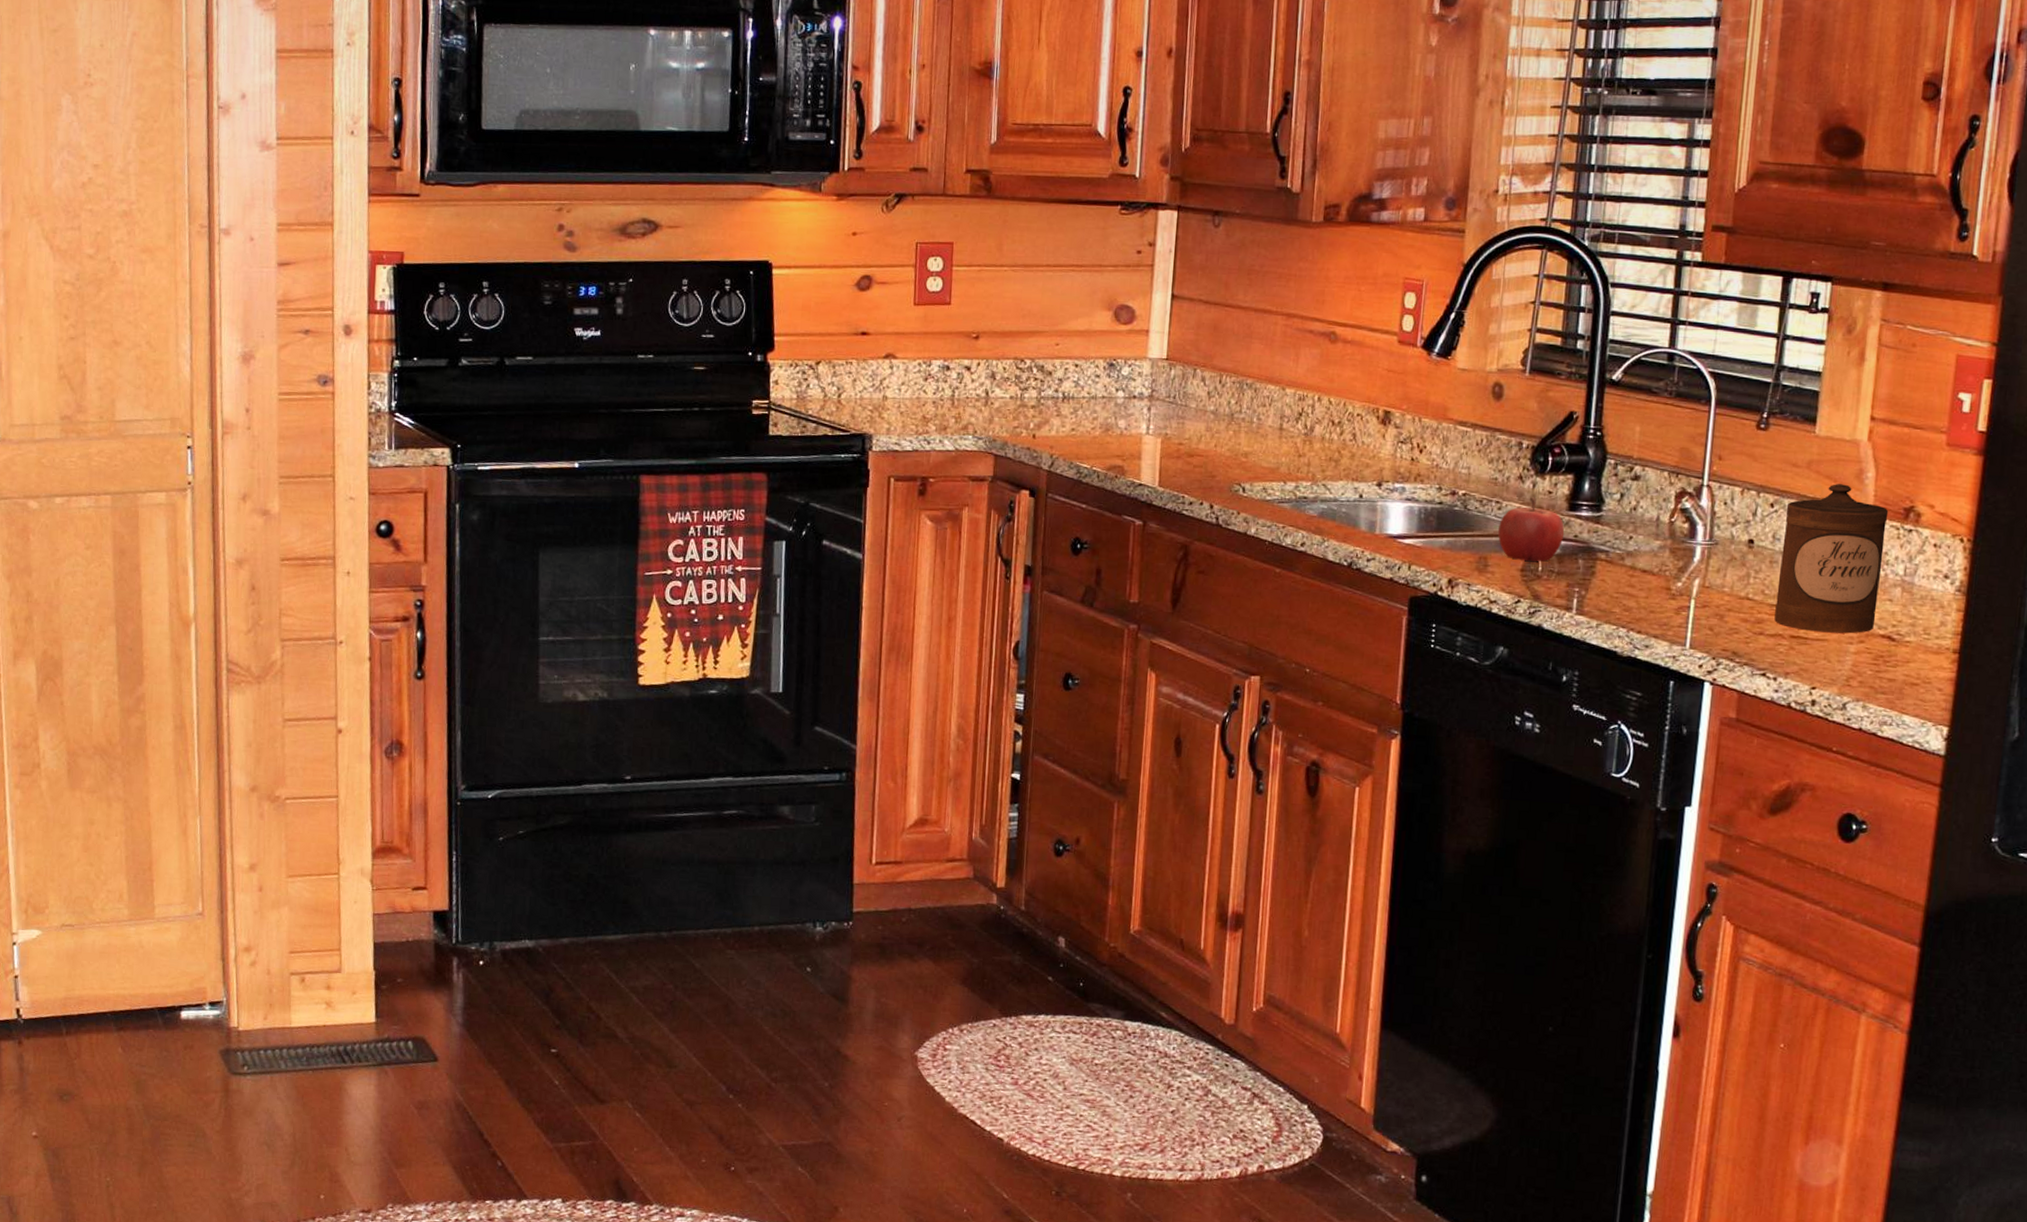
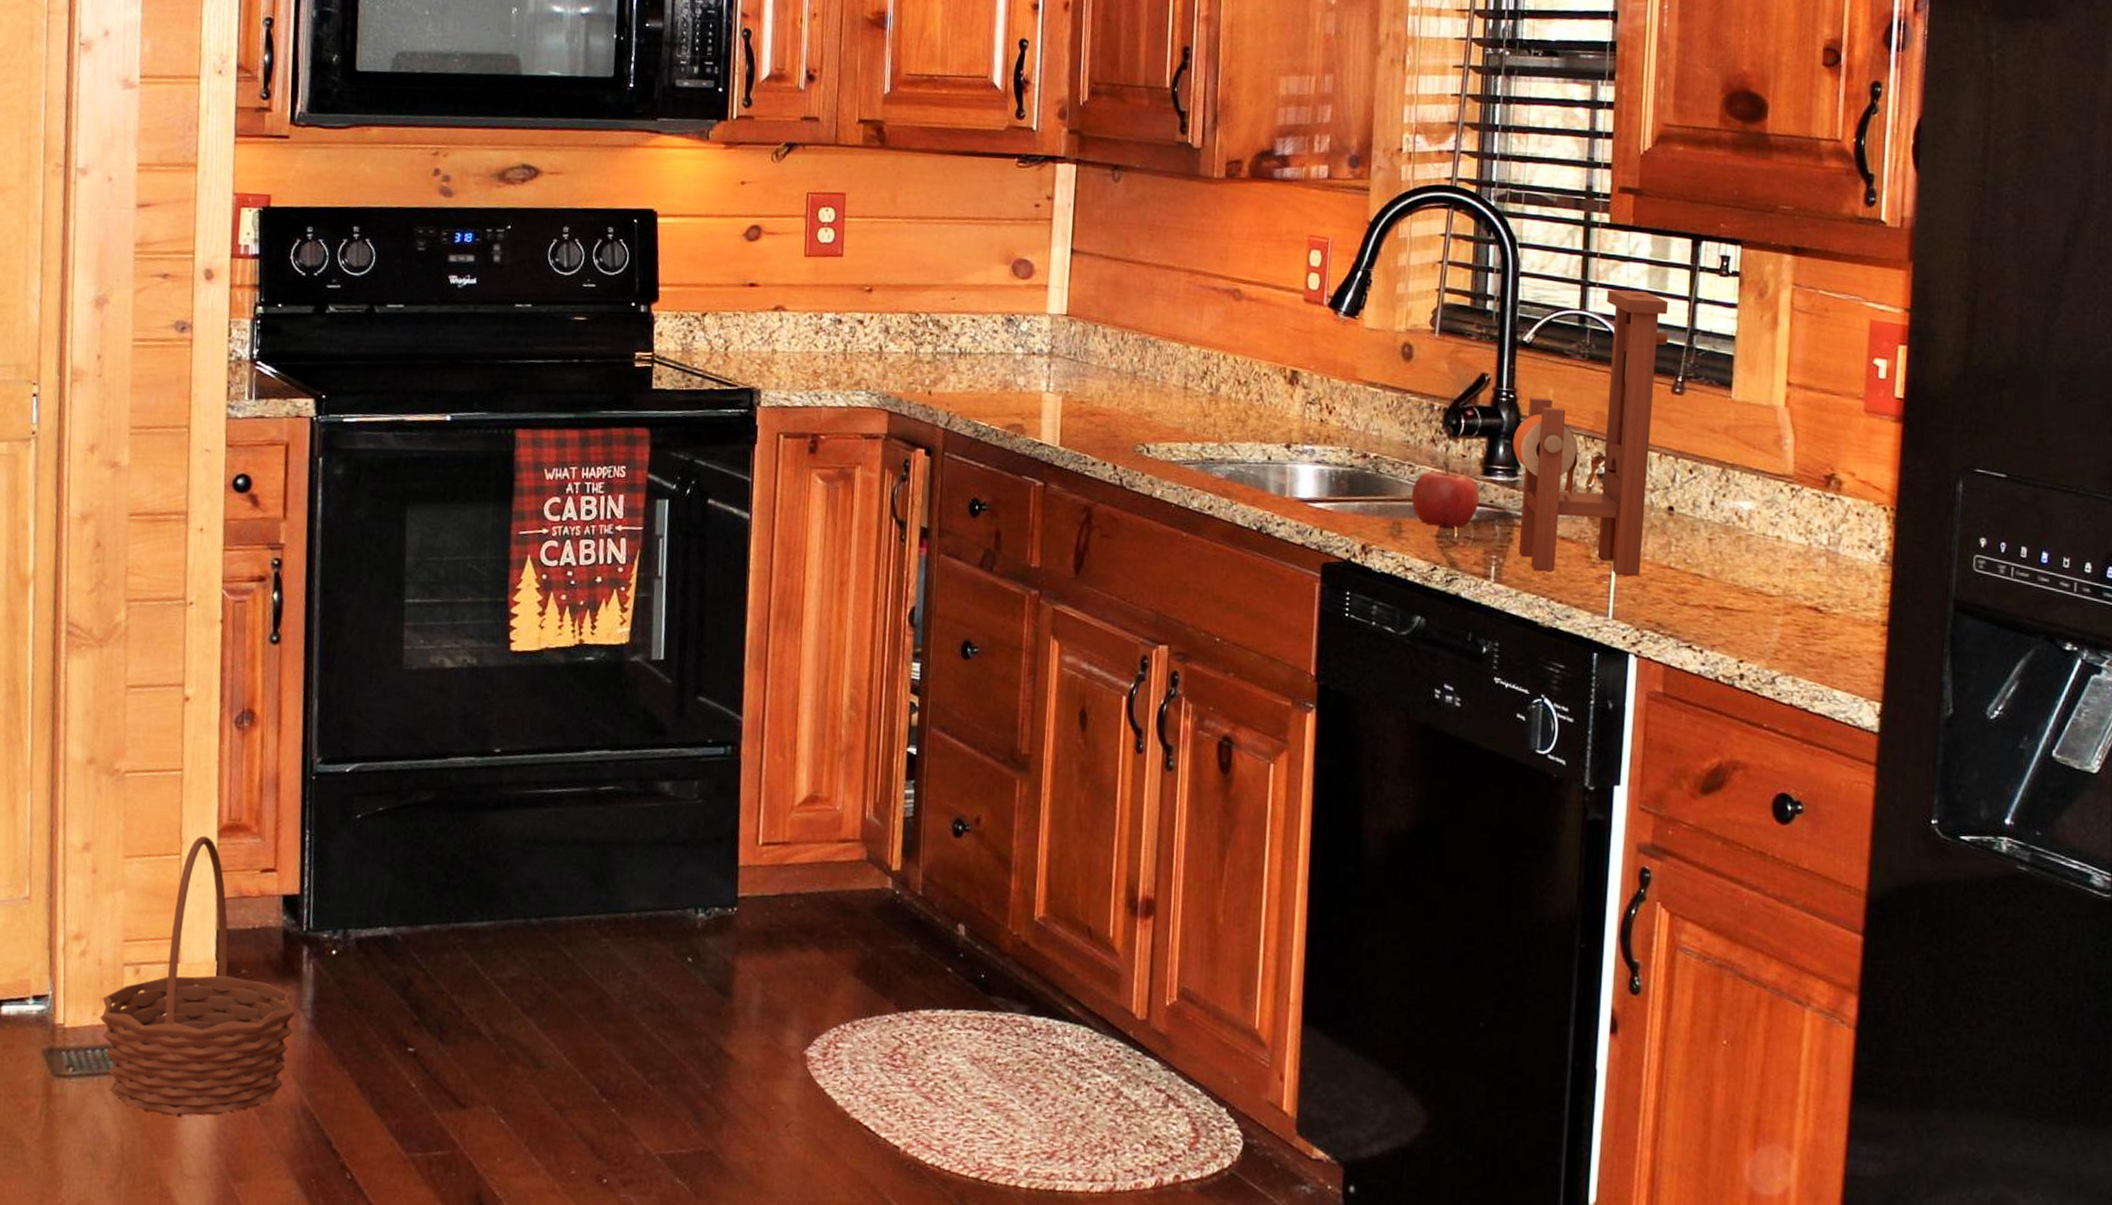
basket: none [270,857,448,1111] -> present [99,835,296,1118]
paper towel holder: none [1598,327,1757,607] -> present [1513,289,1669,577]
canister: present [1774,484,1889,634] -> none [1698,450,1809,605]

